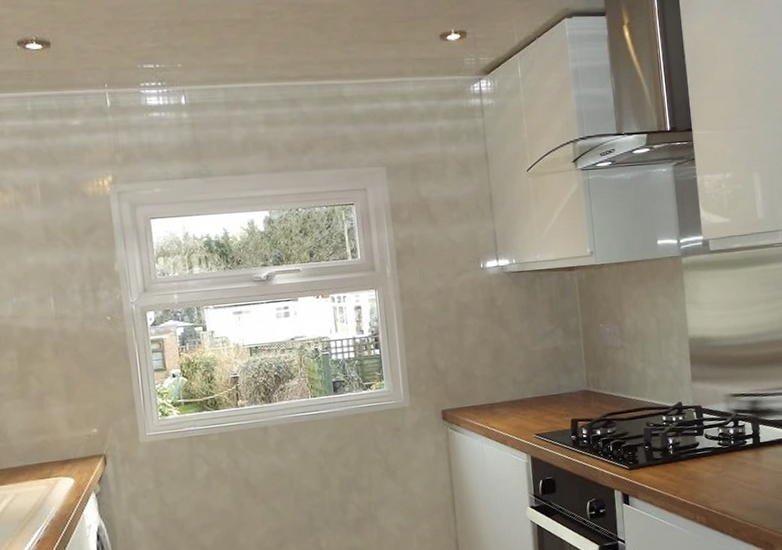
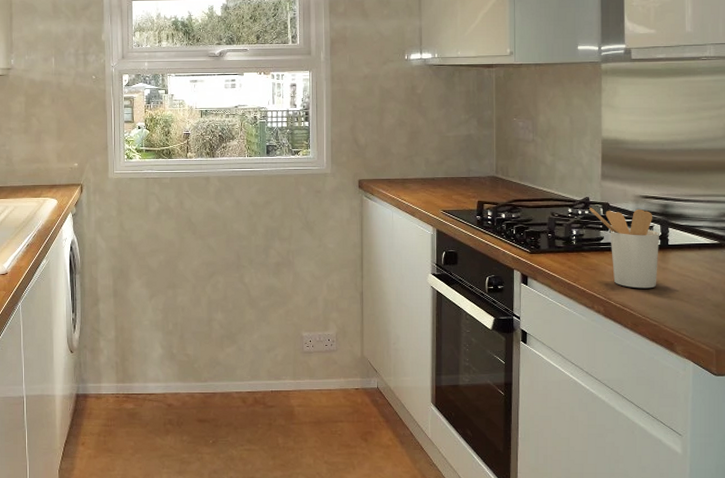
utensil holder: none [683,408,753,493] -> present [589,208,659,289]

